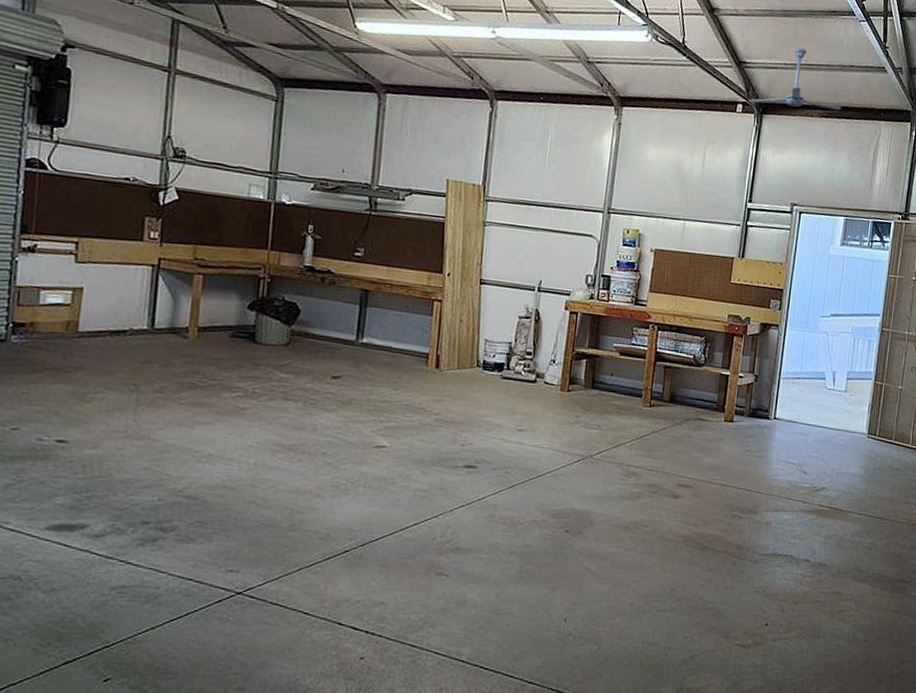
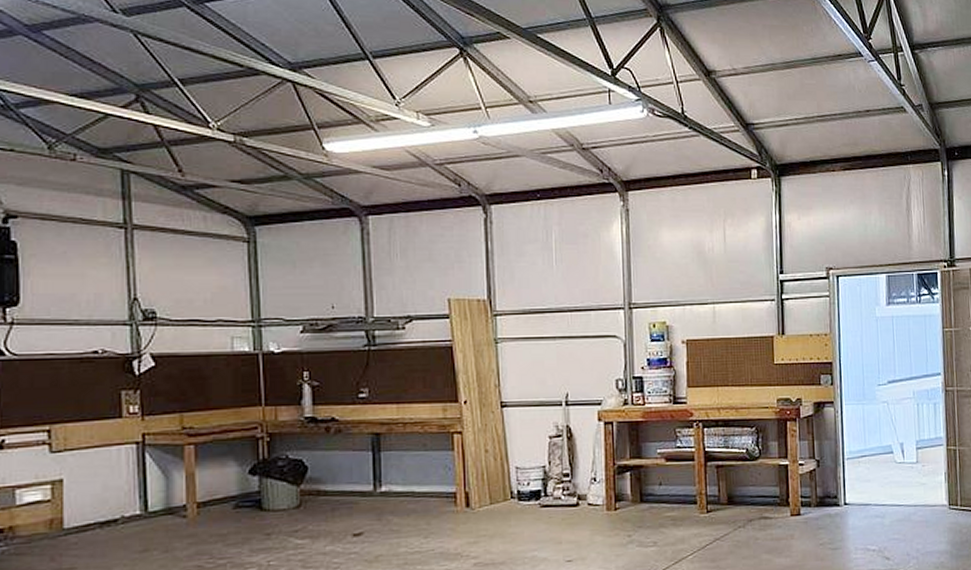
ceiling fan: present [749,48,842,110] -> none [763,100,864,166]

